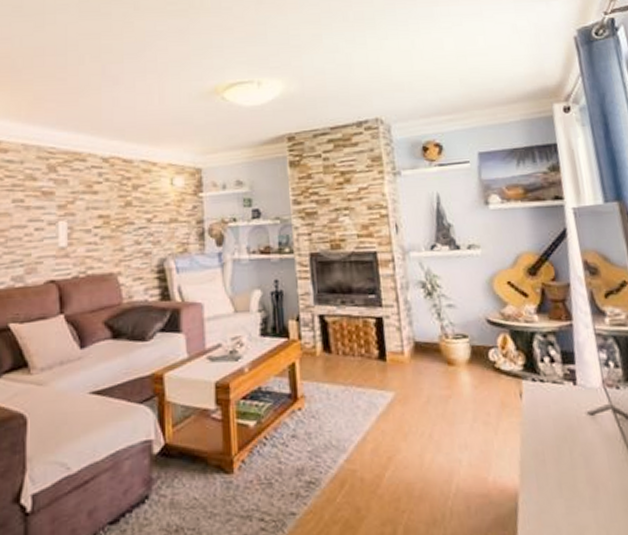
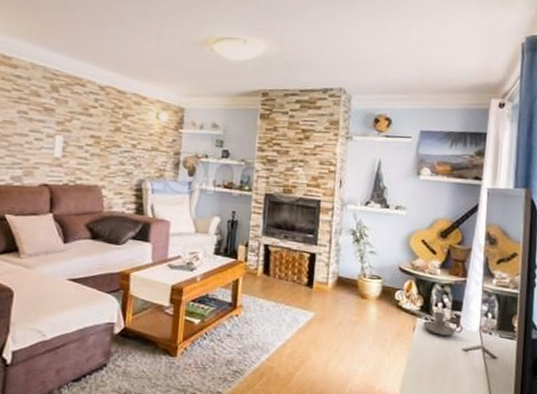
candle holder: none [530,368,582,399] -> present [423,311,463,336]

